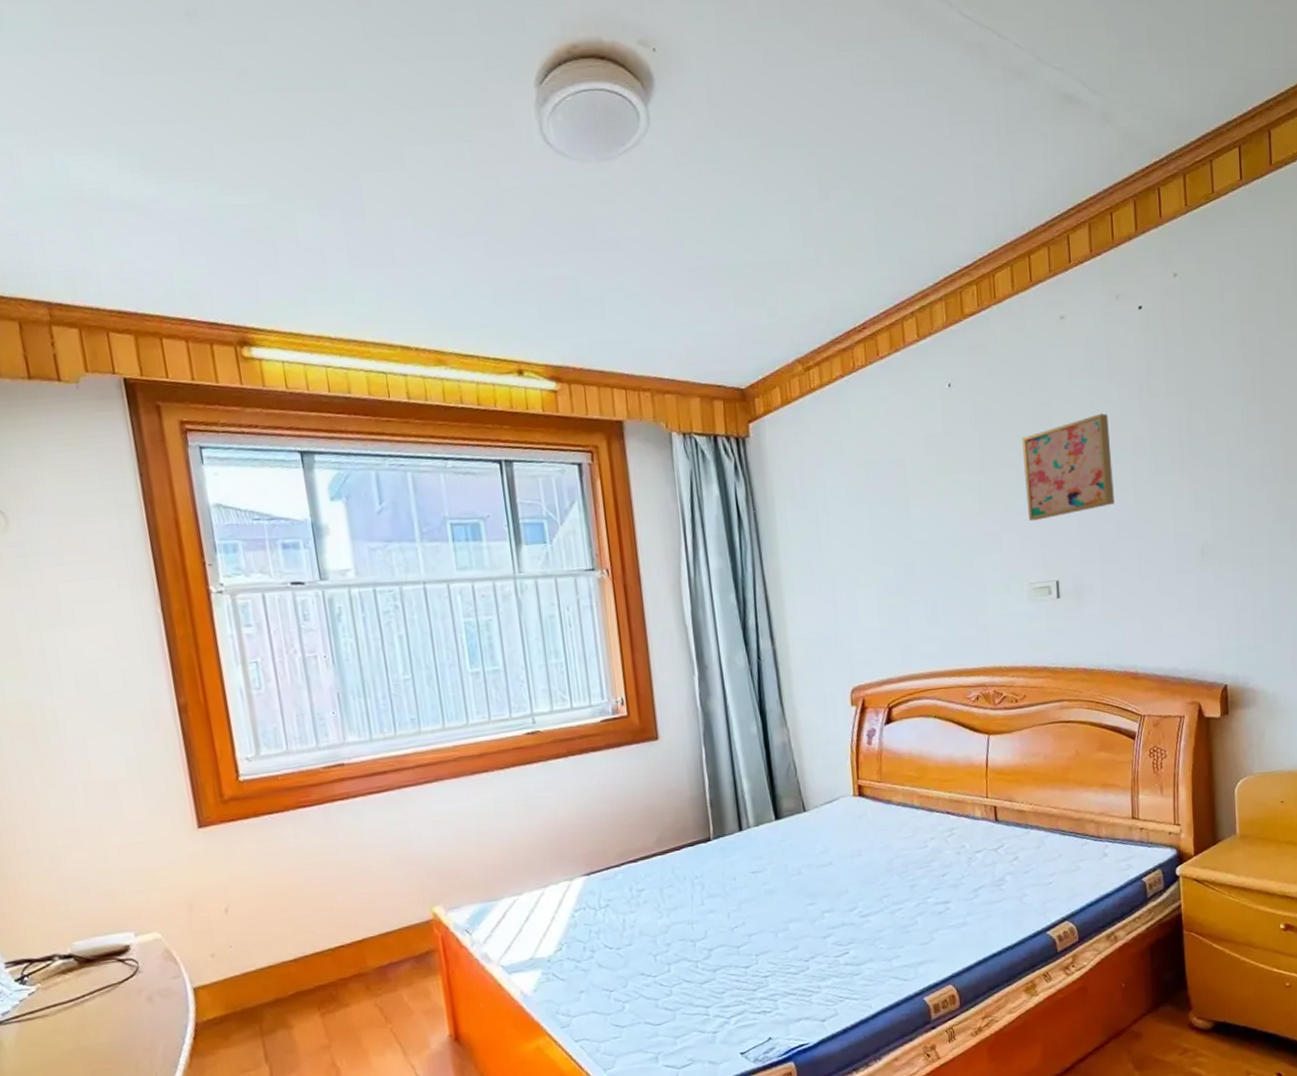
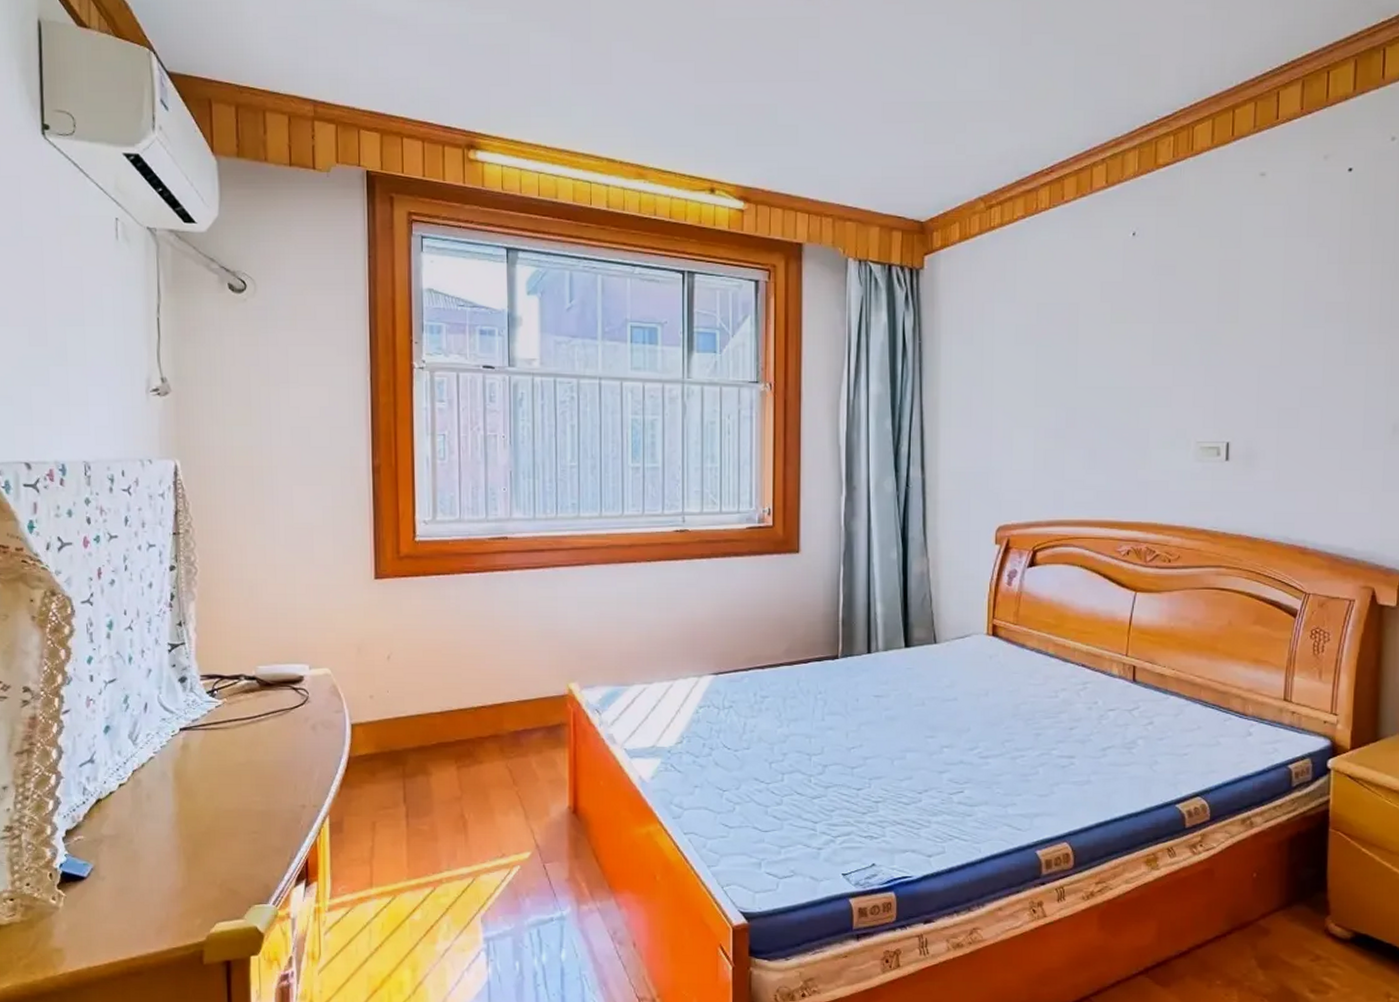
wall art: present [1022,413,1114,521] -> none [1203,275,1302,379]

